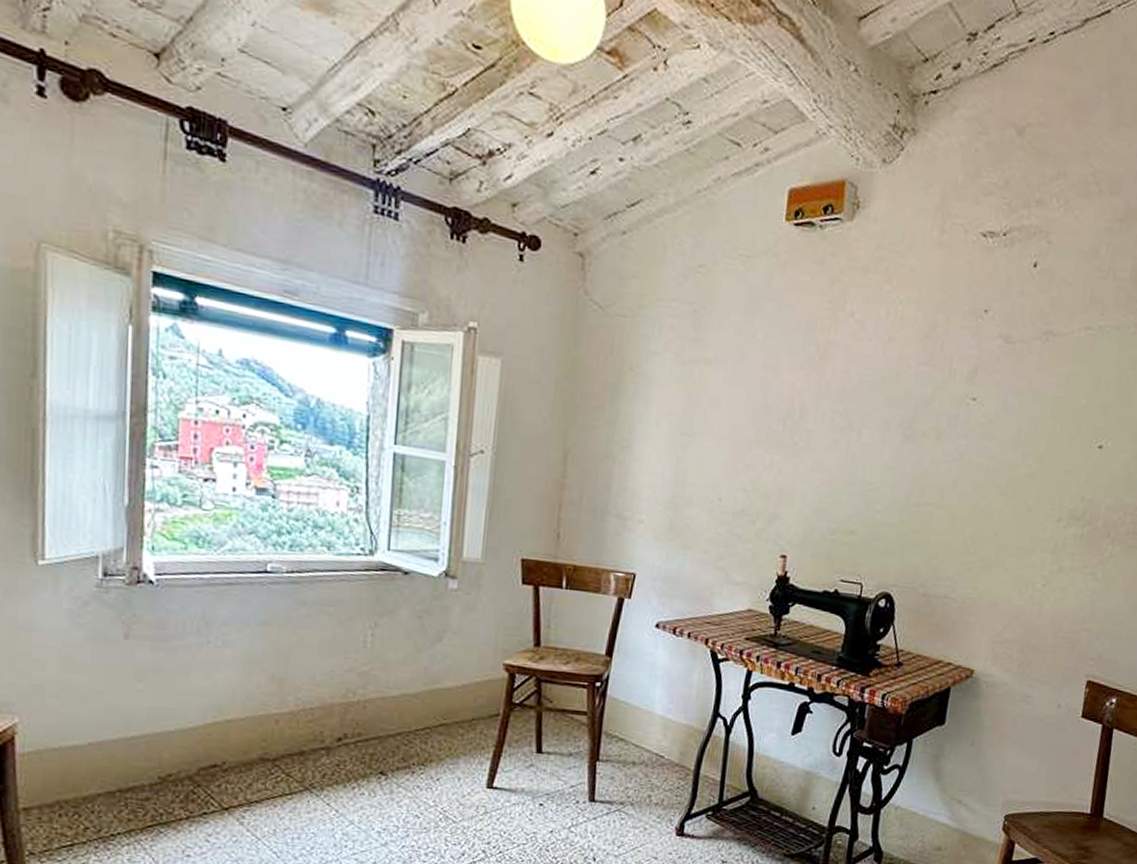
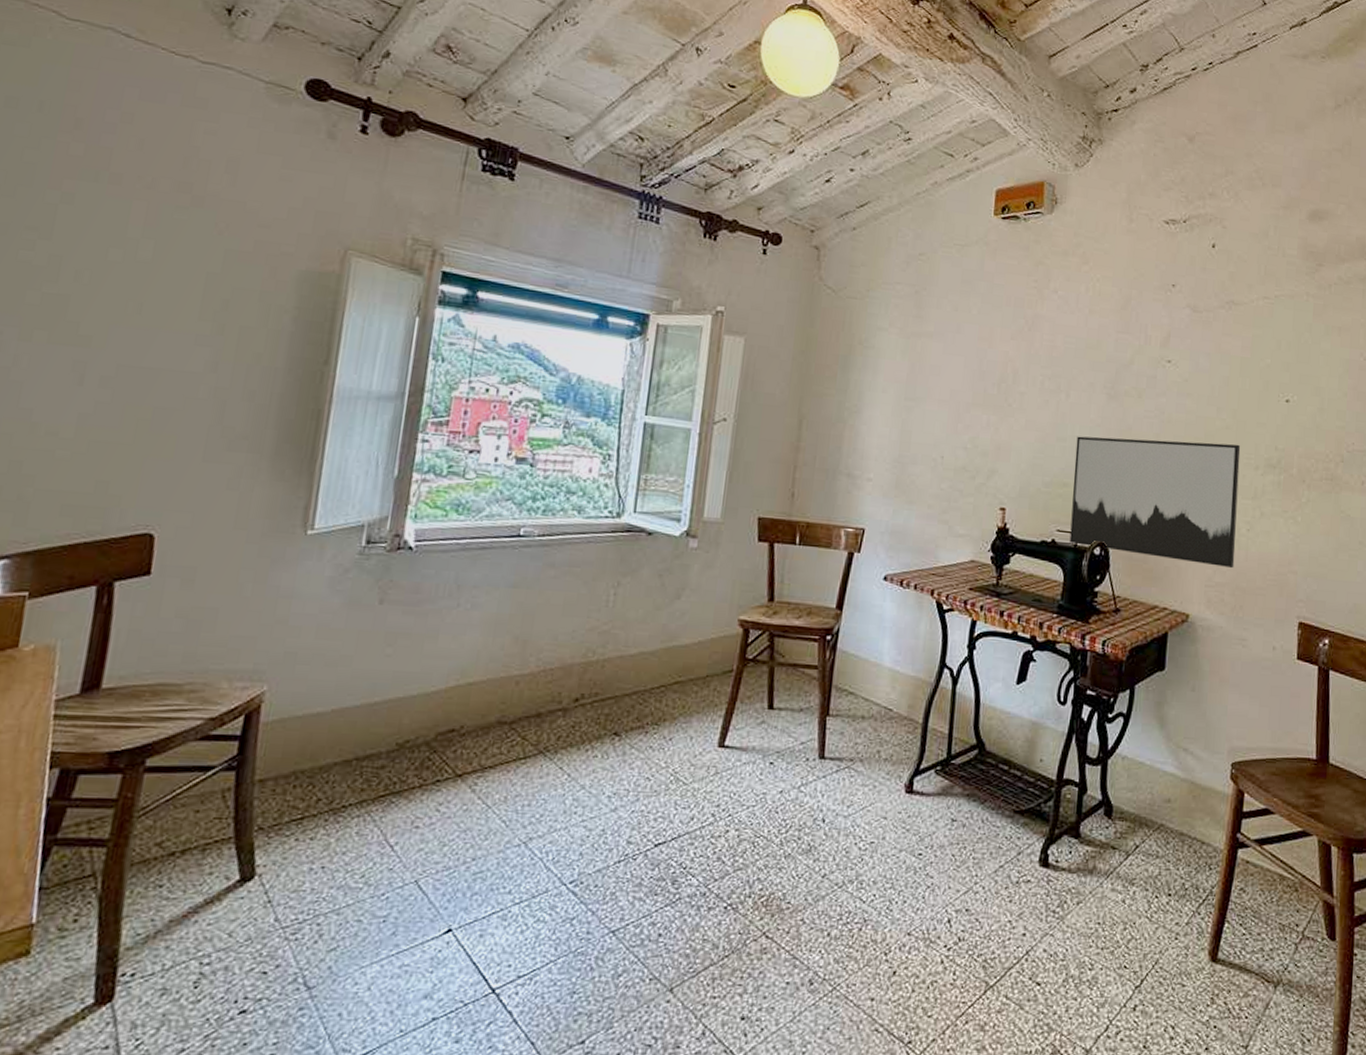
wall art: none [853,479,1045,625] -> present [1069,436,1241,569]

